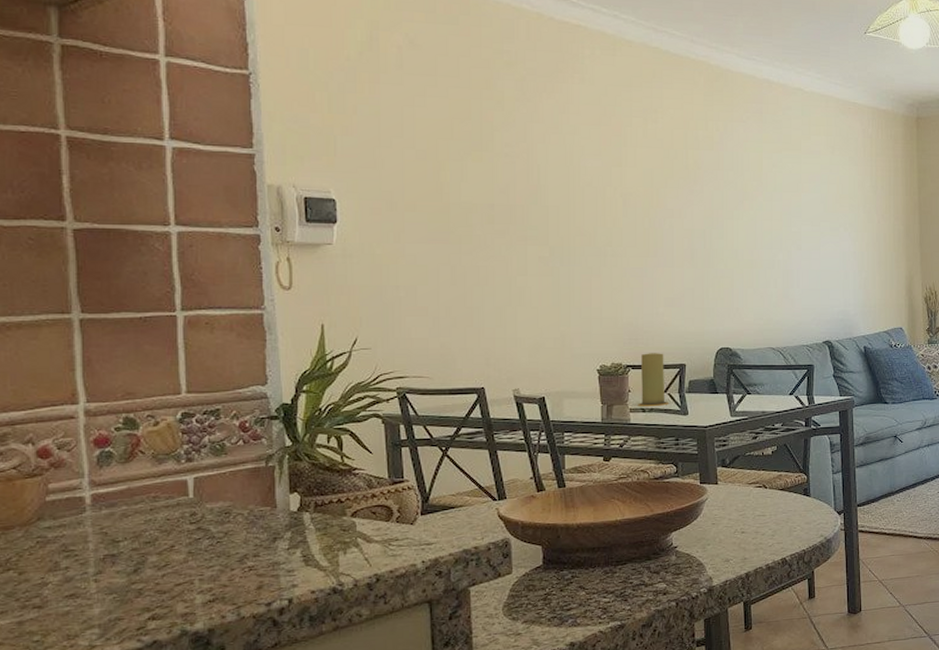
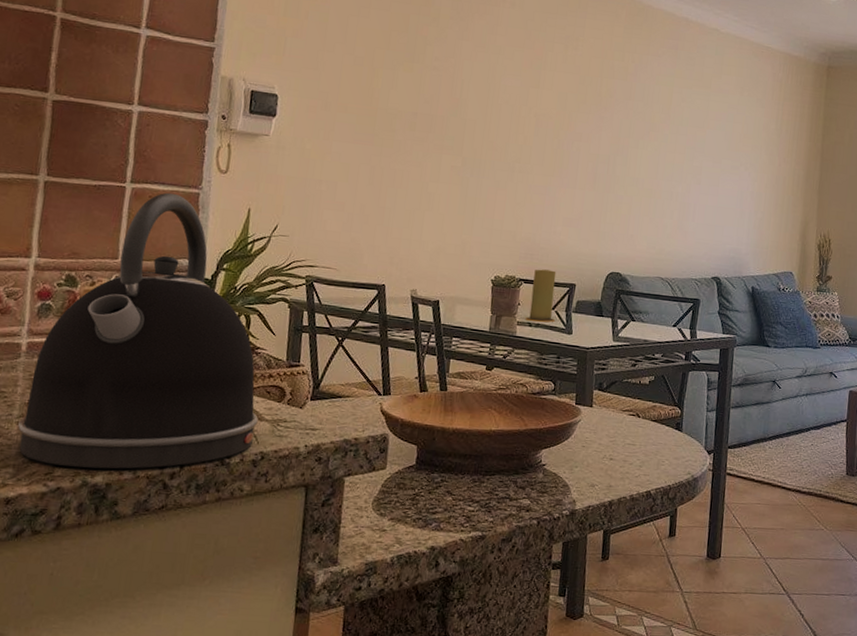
kettle: none [95,317,367,619] -> present [17,192,258,470]

